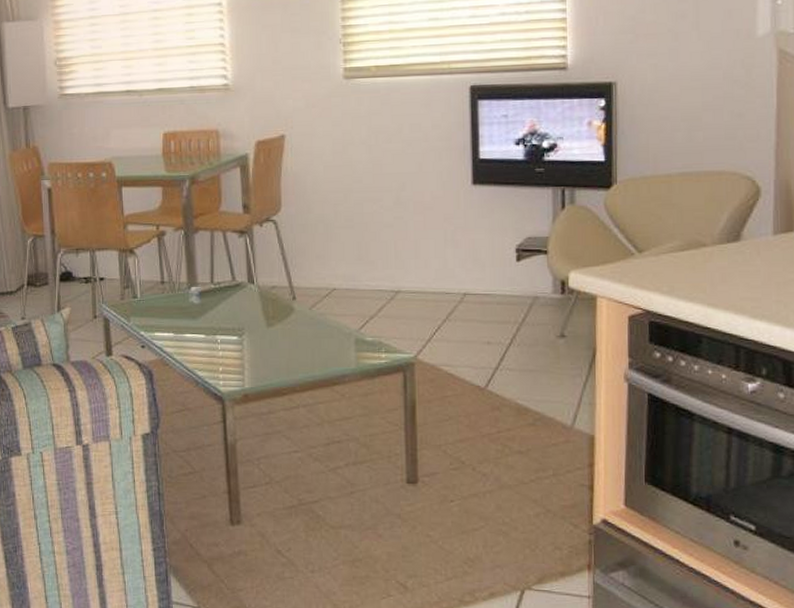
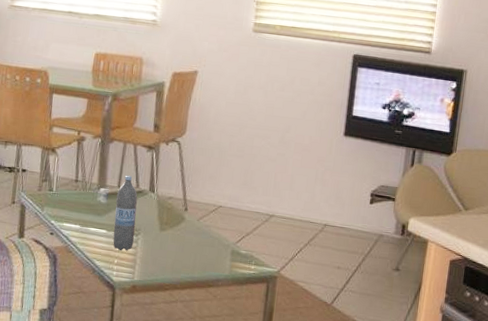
water bottle: none [210,267,238,357] -> present [113,175,138,251]

